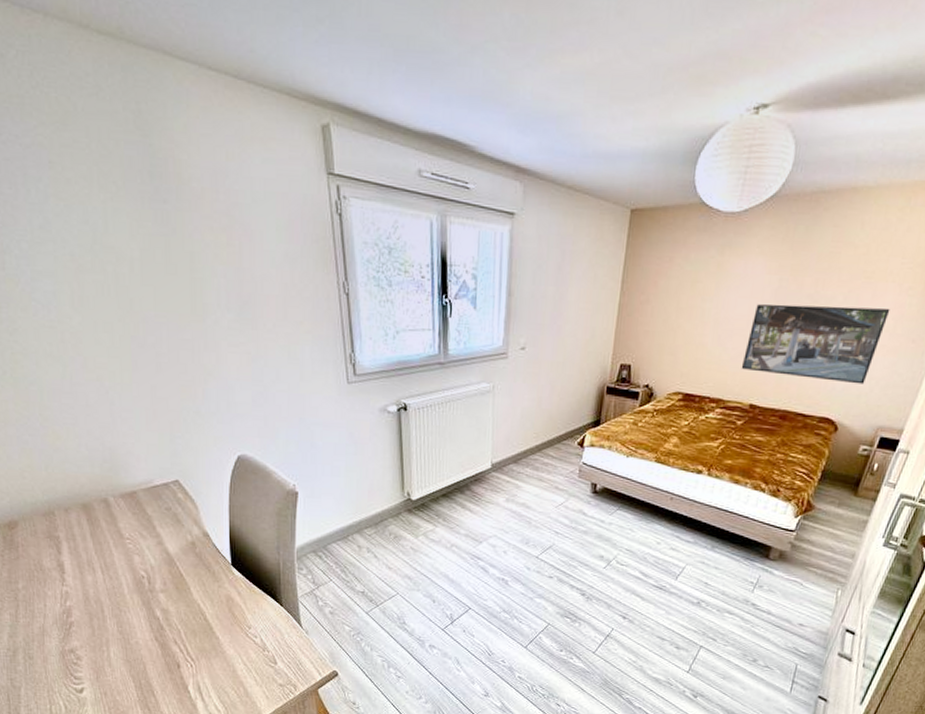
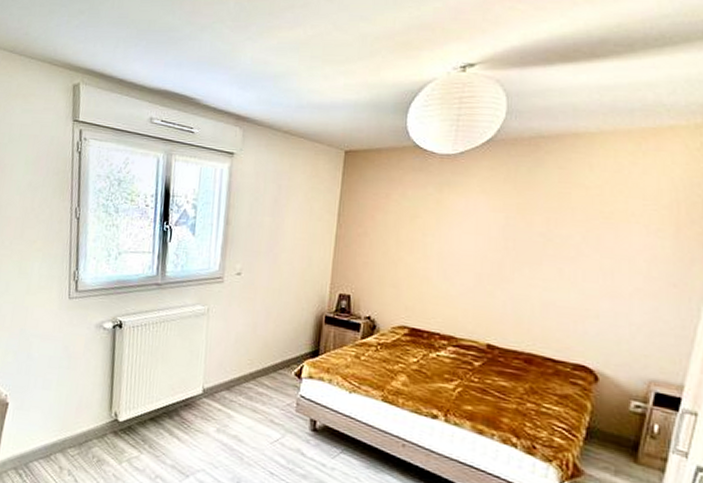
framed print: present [741,304,890,384] -> none [472,240,639,330]

